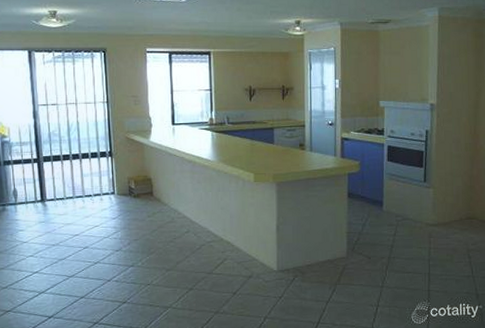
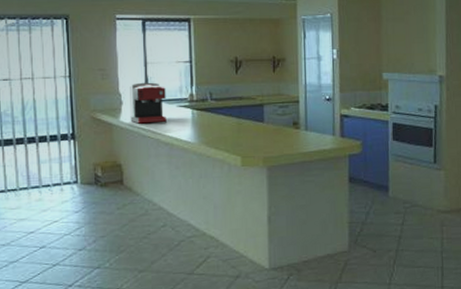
coffee maker: none [157,107,190,144] -> present [128,82,167,124]

